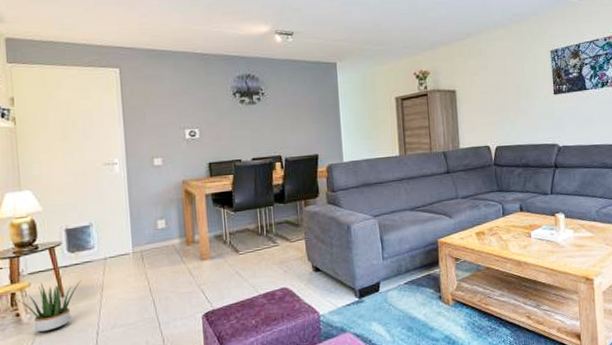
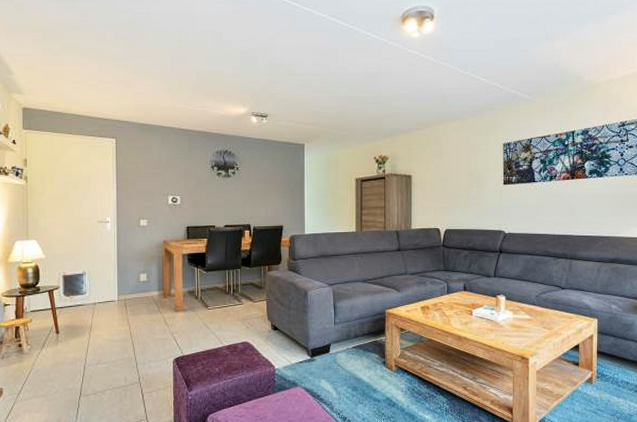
potted plant: present [16,279,82,333] -> none [19,318,74,362]

